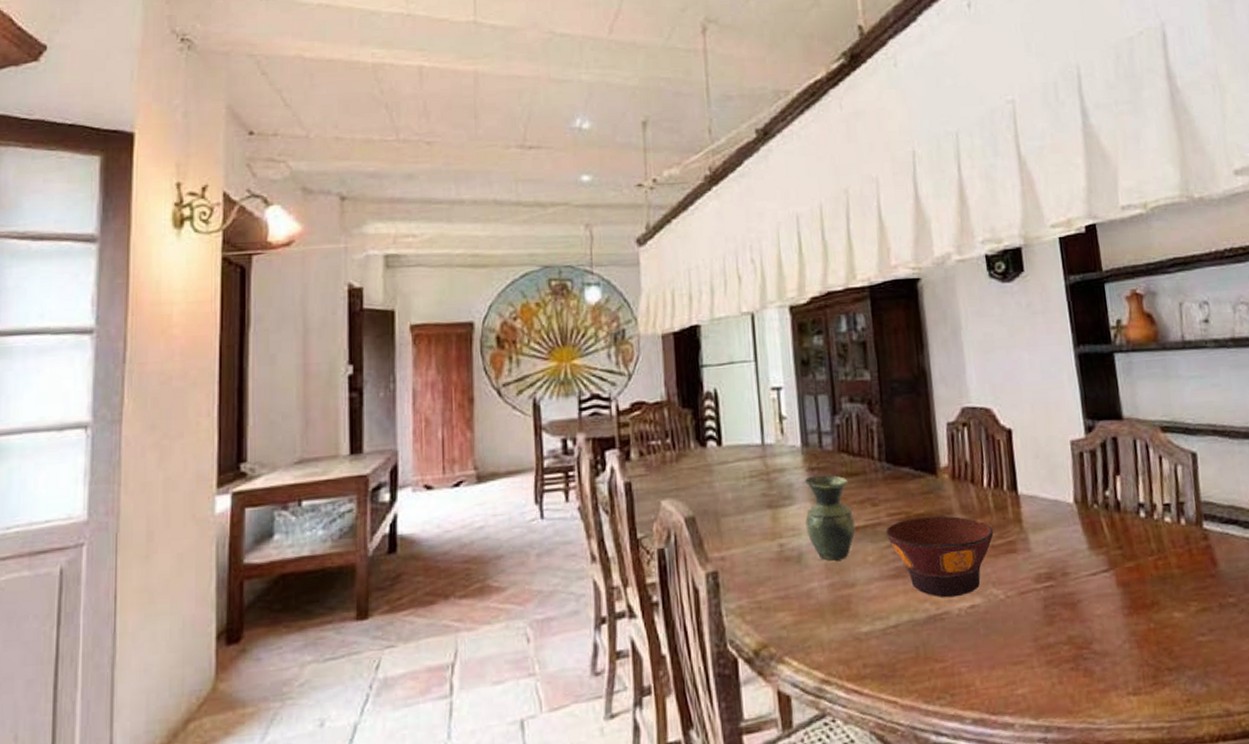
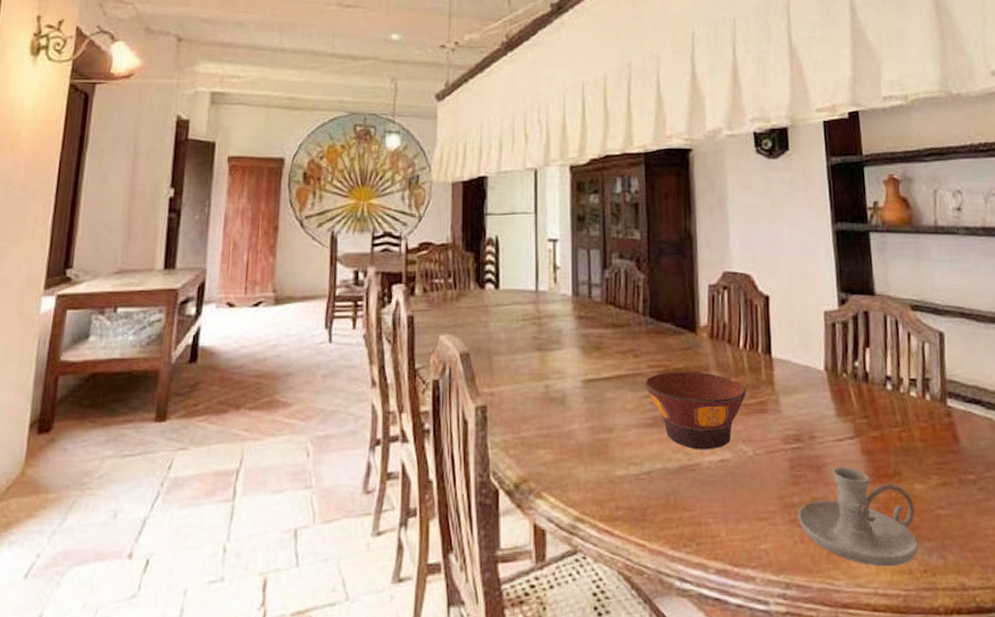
vase: present [805,475,856,561] -> none [571,324,617,405]
candle holder: none [1054,601,1181,701] -> present [797,467,919,567]

